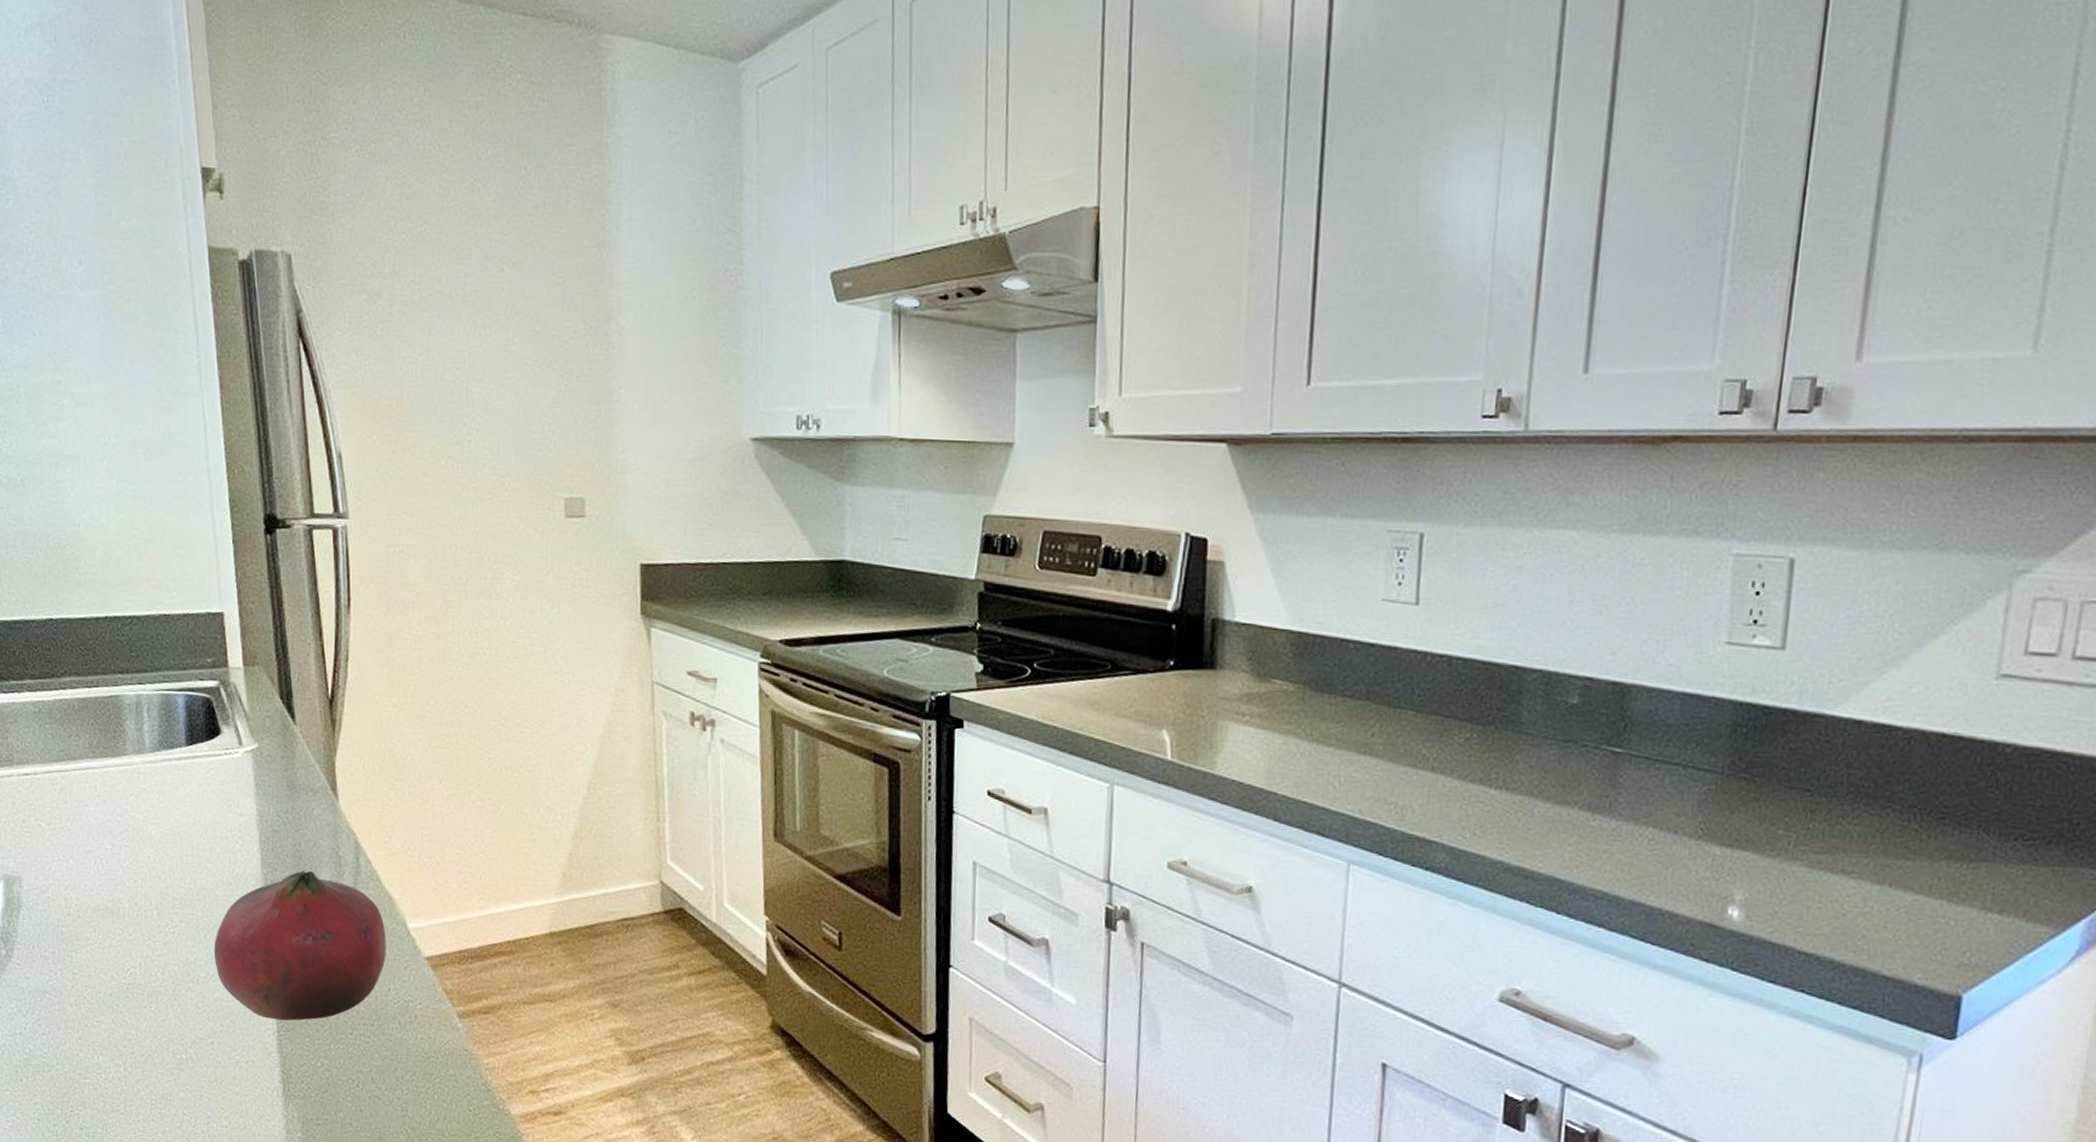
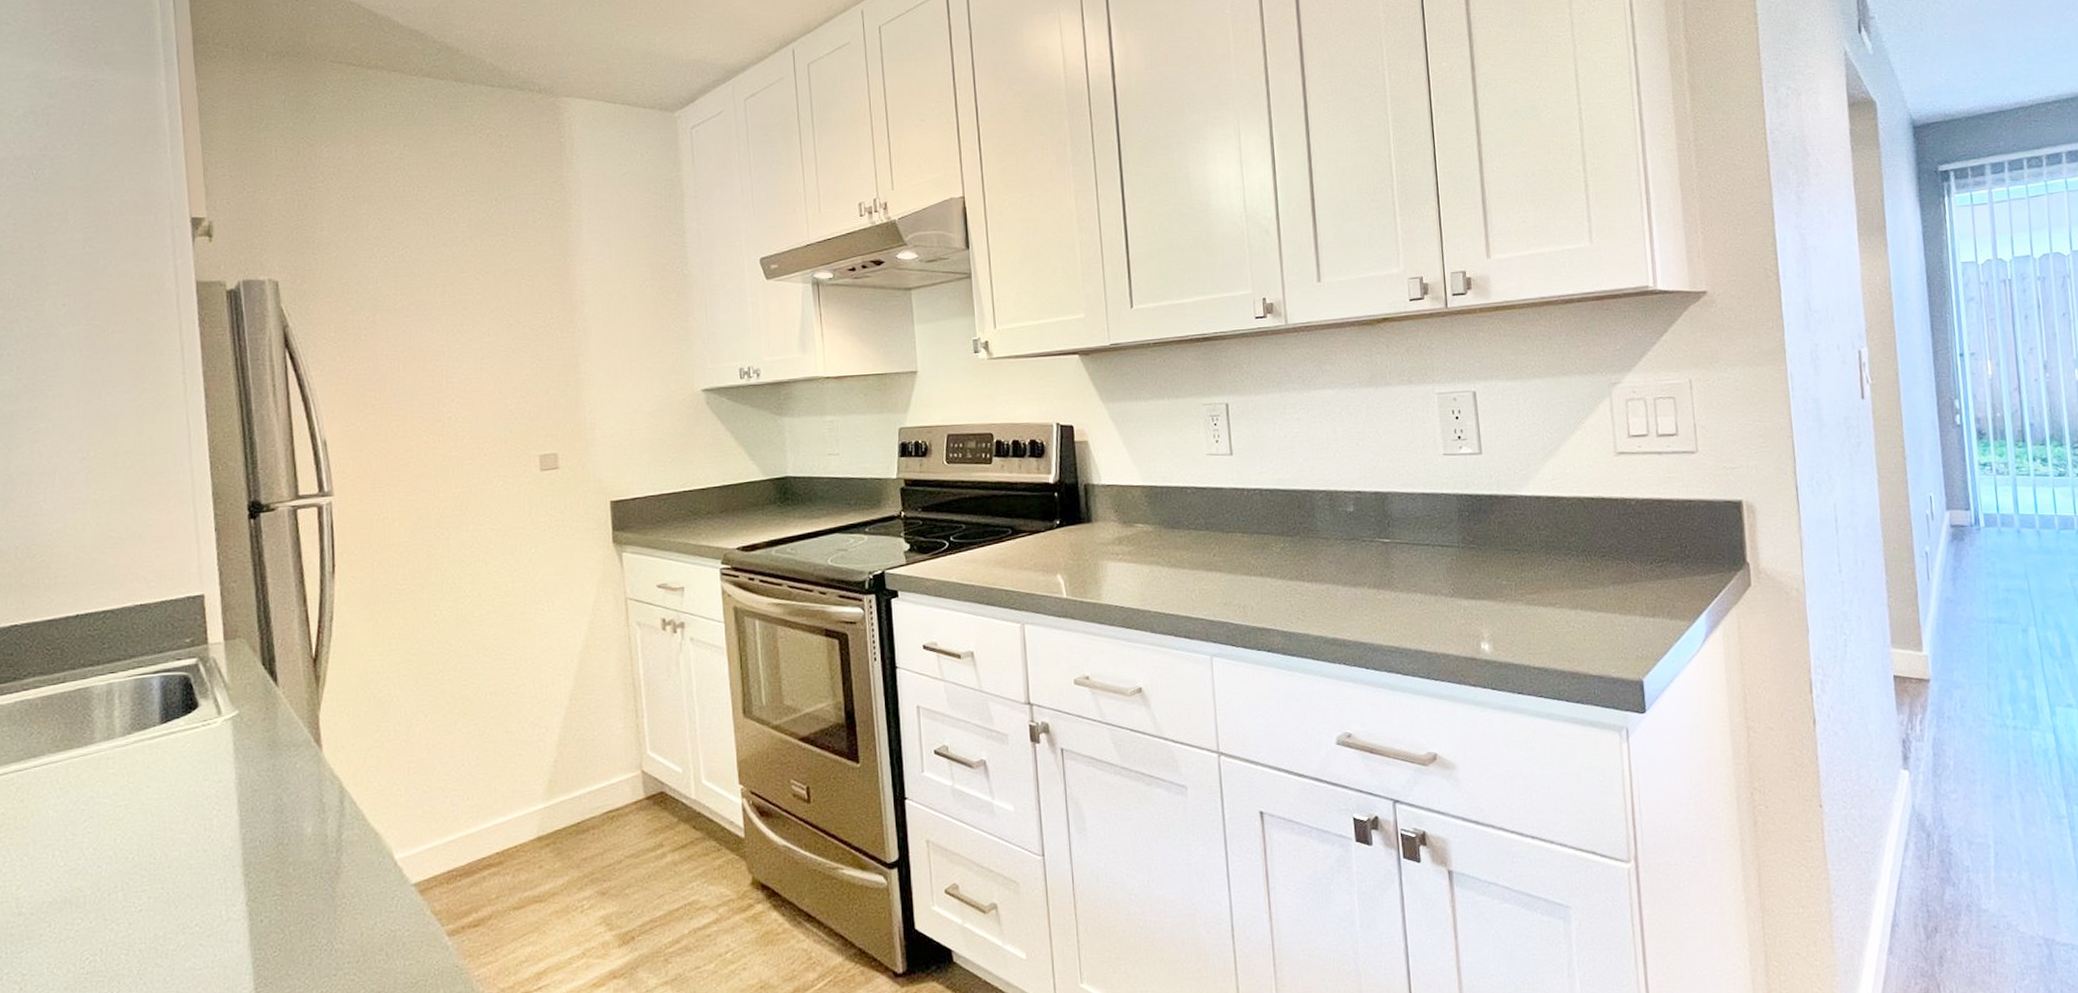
fruit: present [213,870,386,1021] -> none [185,822,372,979]

